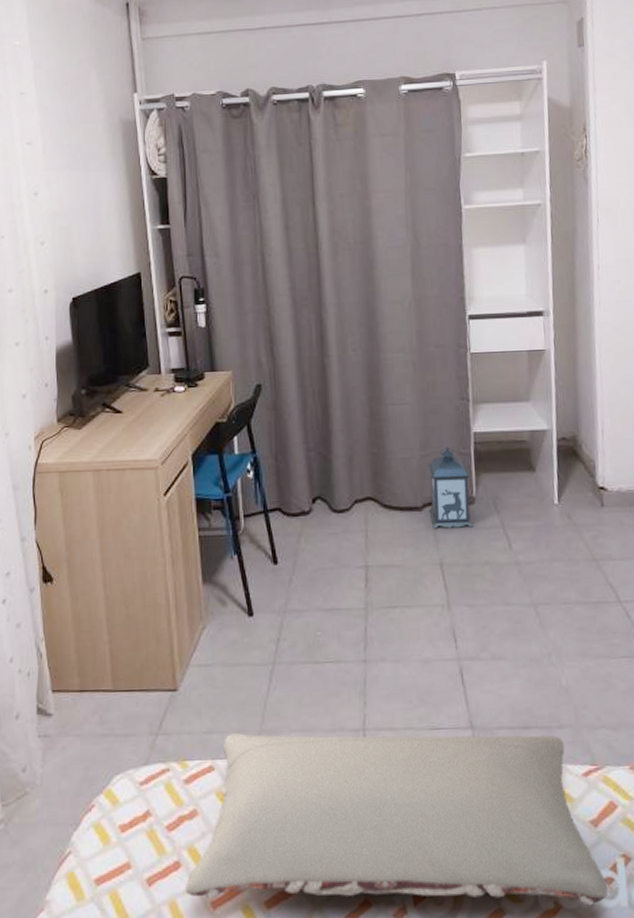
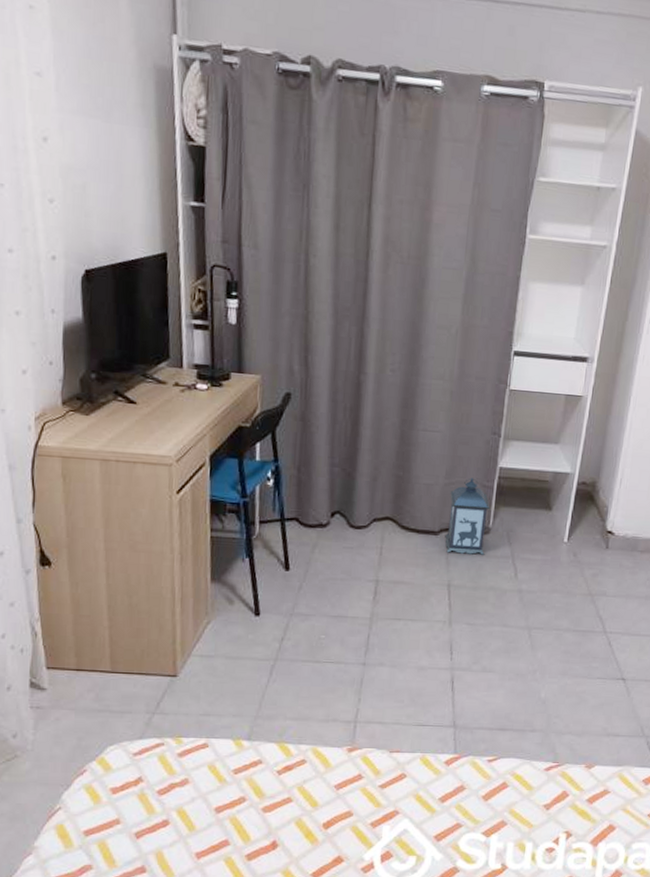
pillow: present [186,733,608,906] -> none [172,717,548,868]

